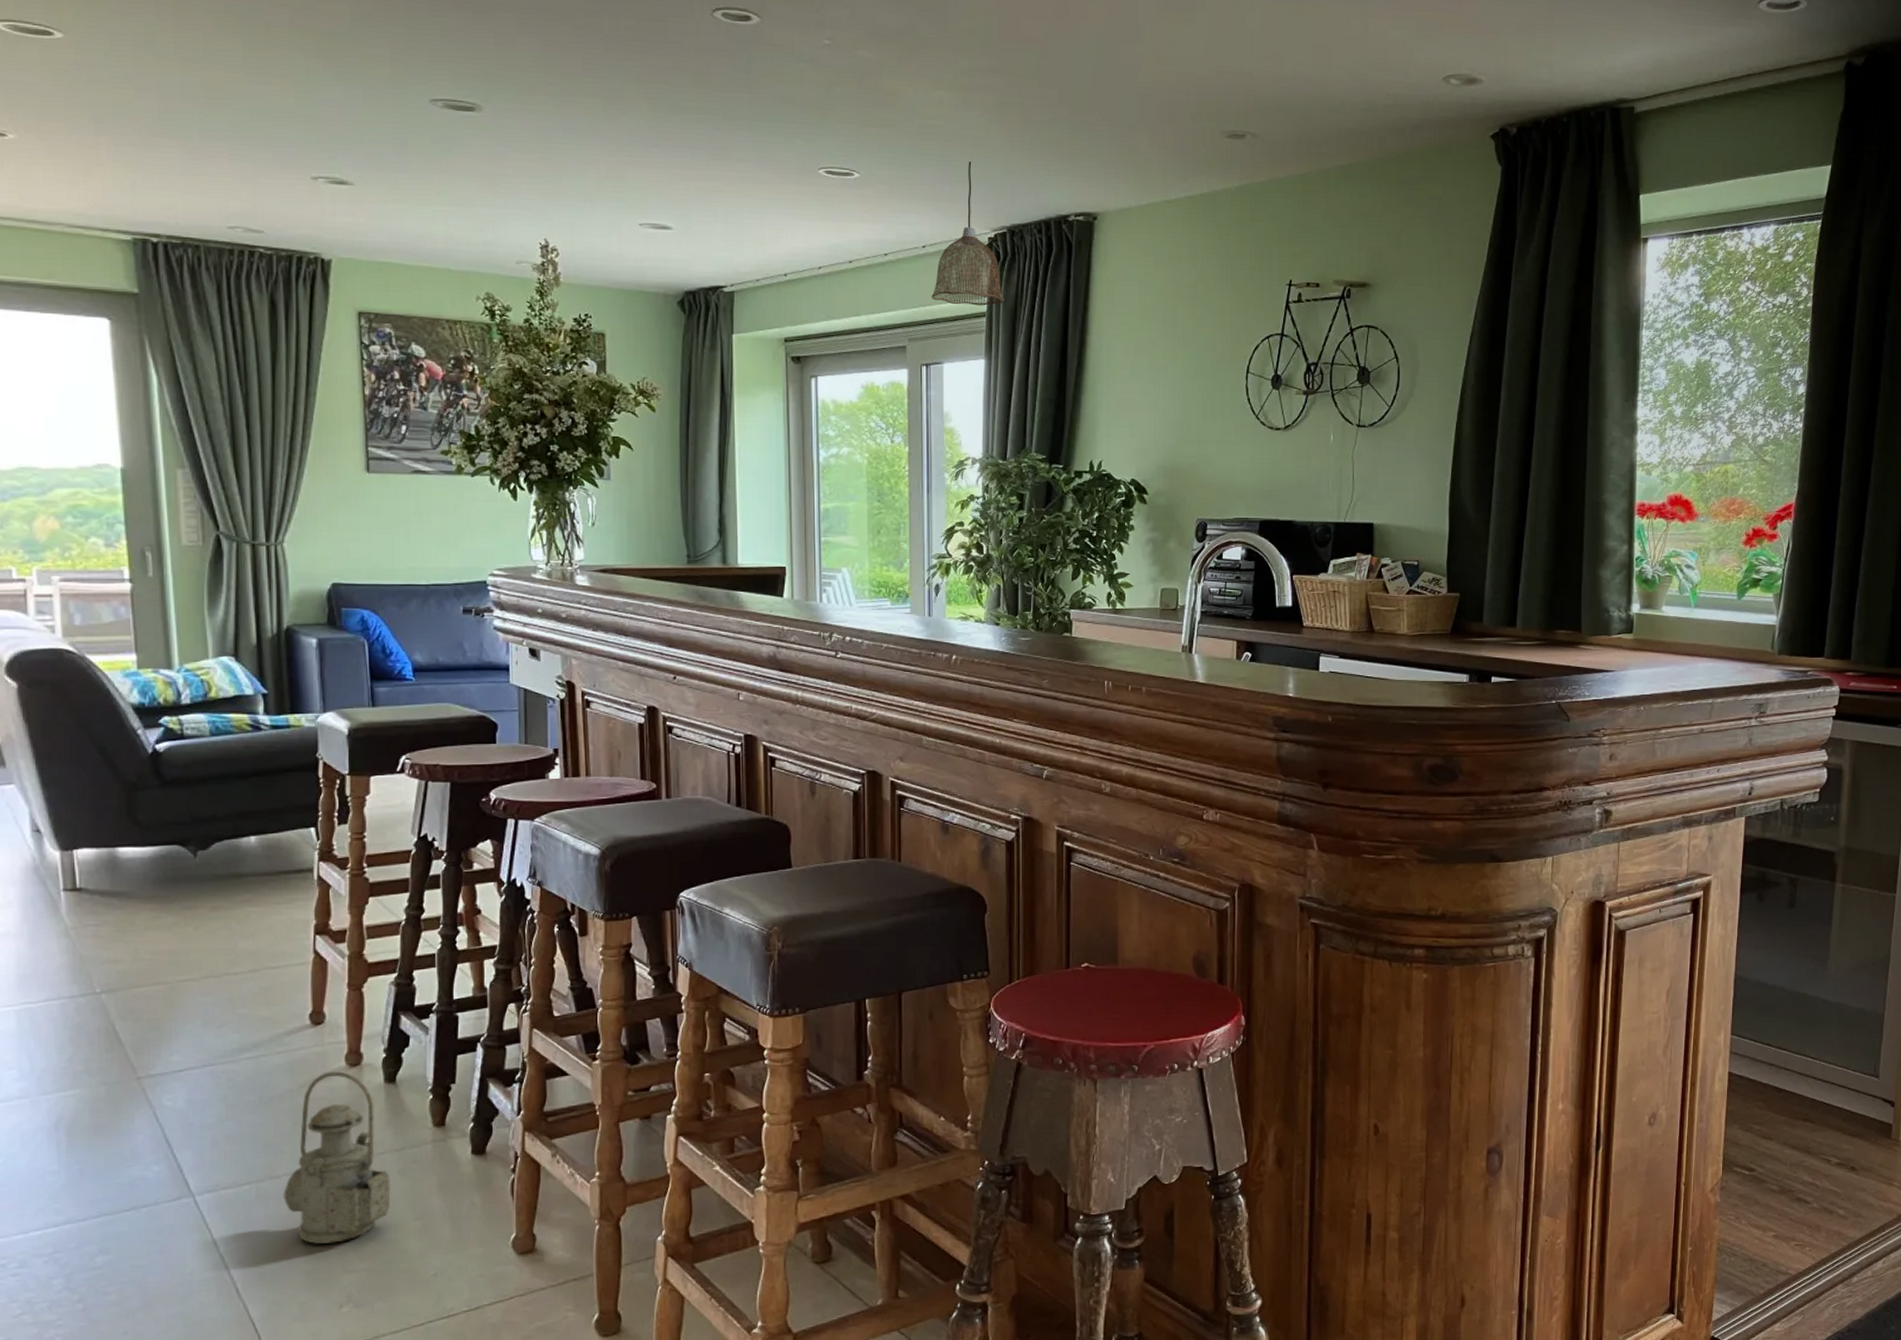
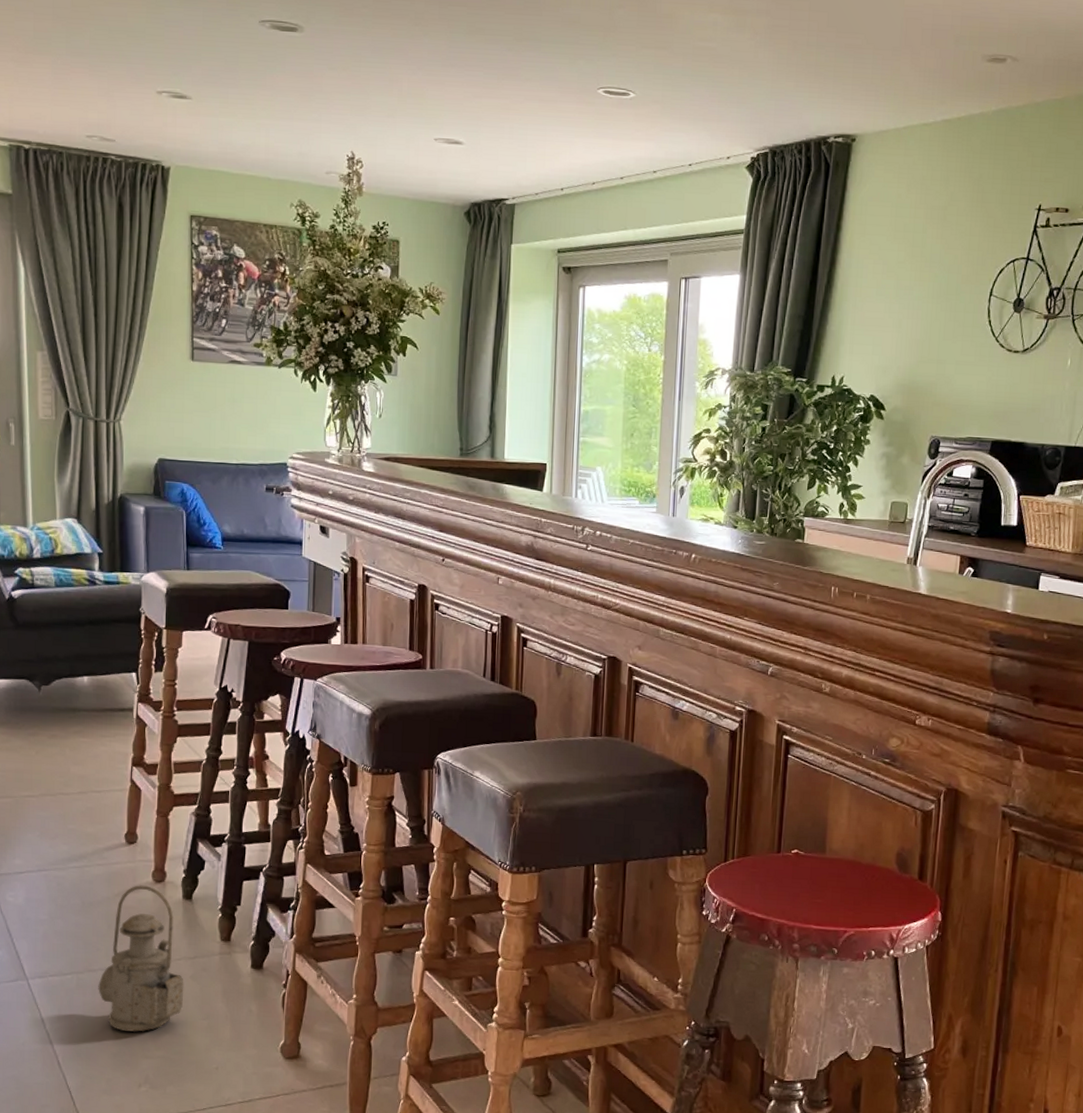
pendant lamp: present [931,161,1004,306] -> none [694,83,762,223]

